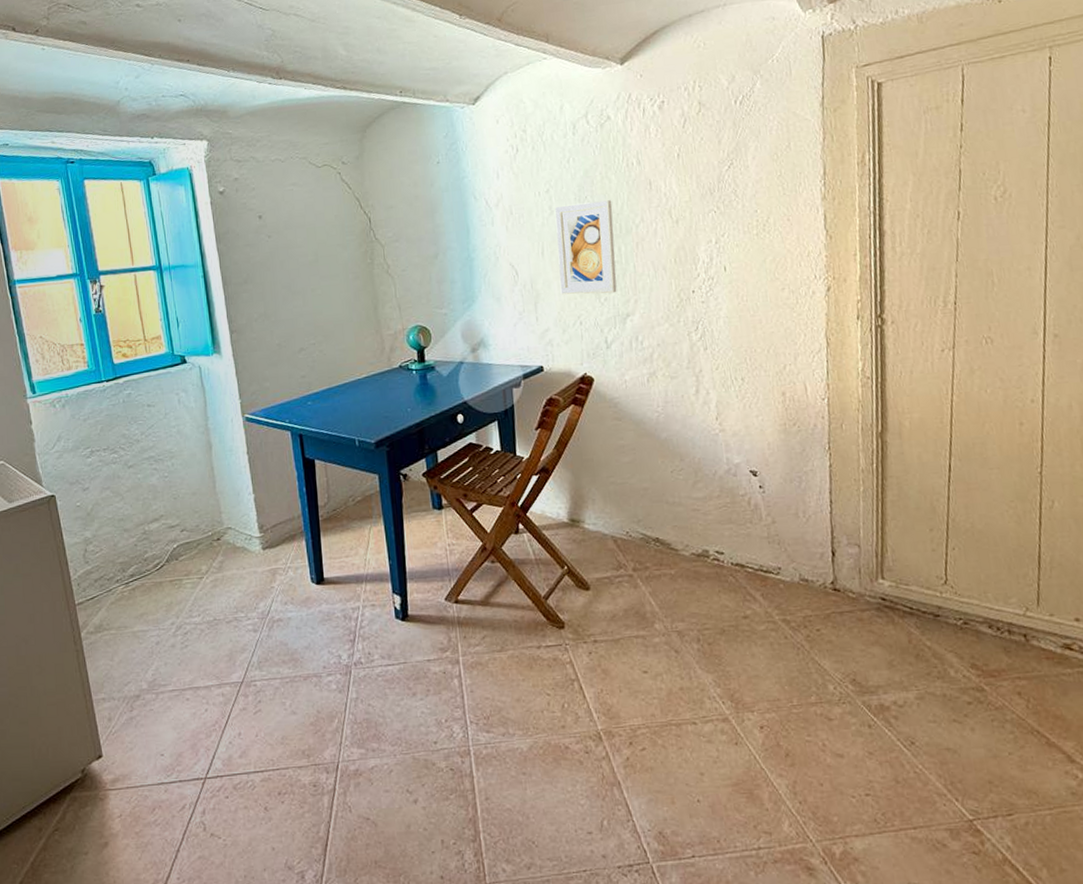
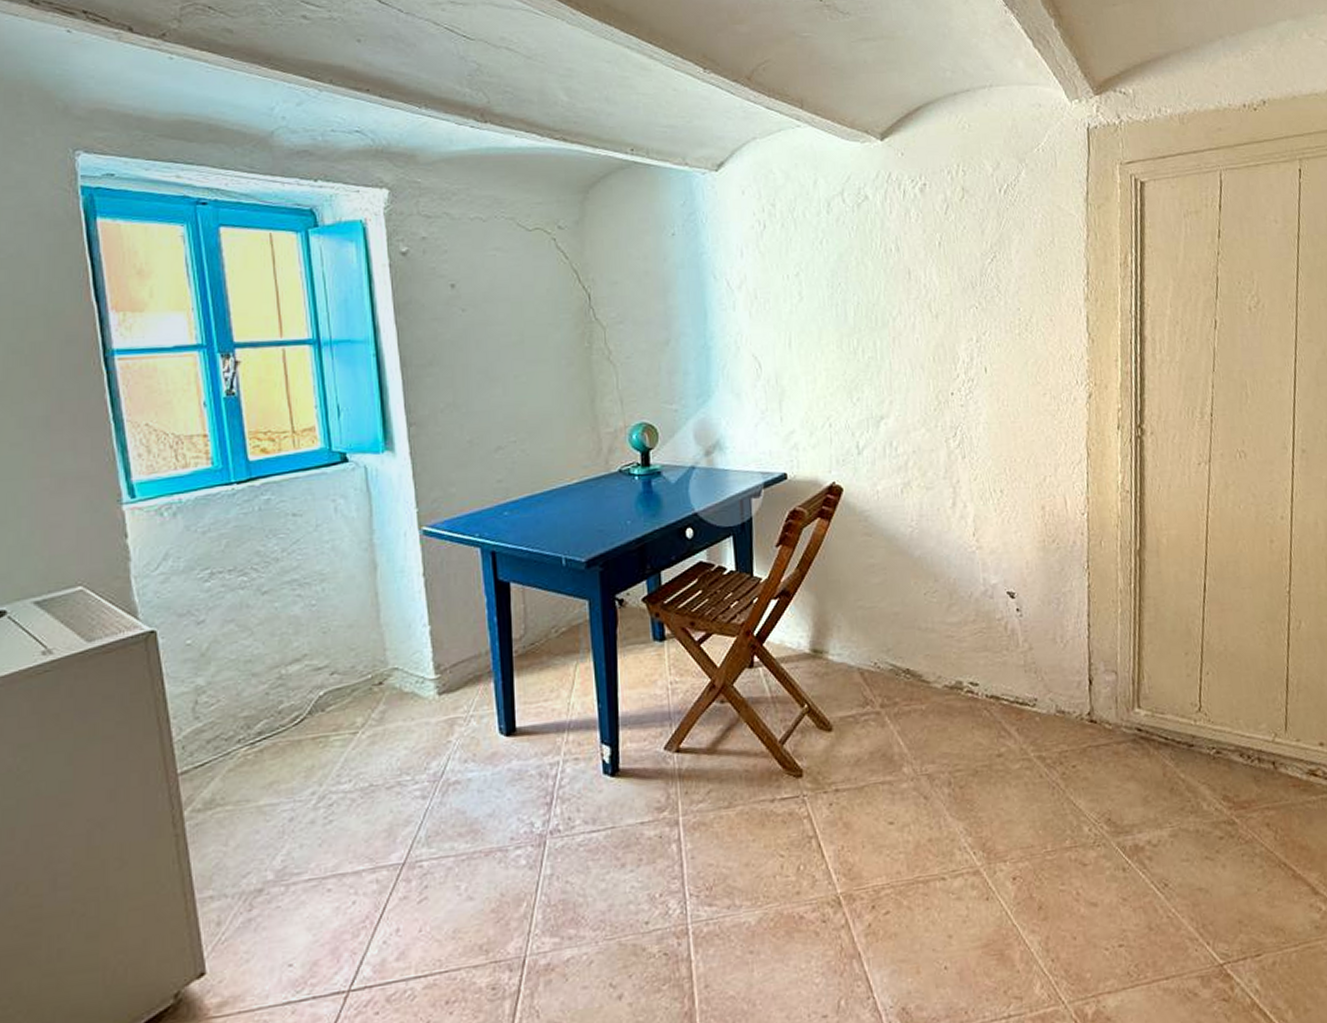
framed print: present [555,200,617,295] -> none [805,289,871,393]

